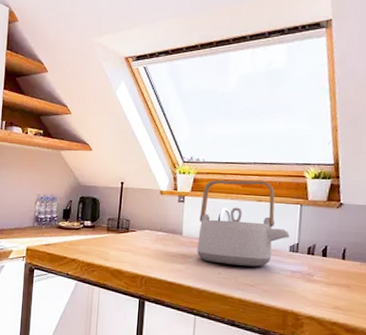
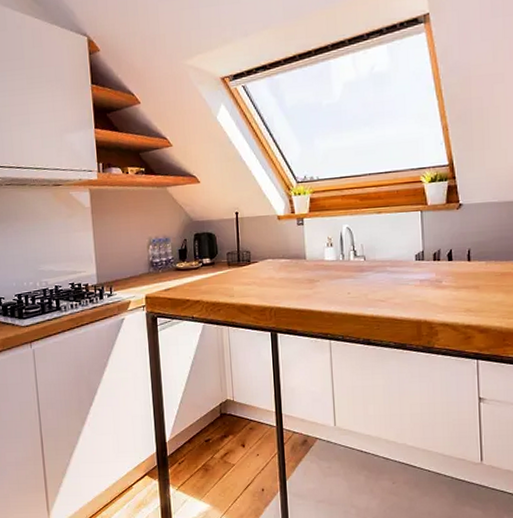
teapot: present [197,180,290,267] -> none [321,191,414,283]

